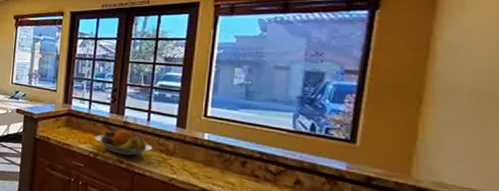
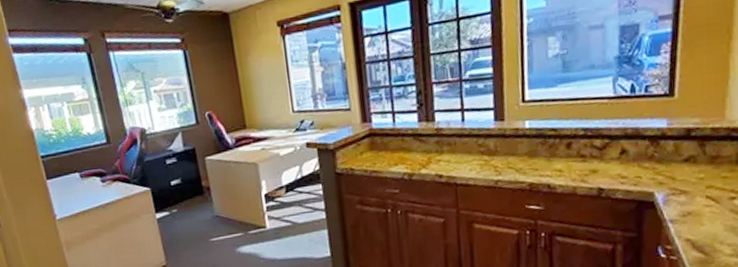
fruit bowl: present [95,129,153,156] -> none [406,138,472,168]

